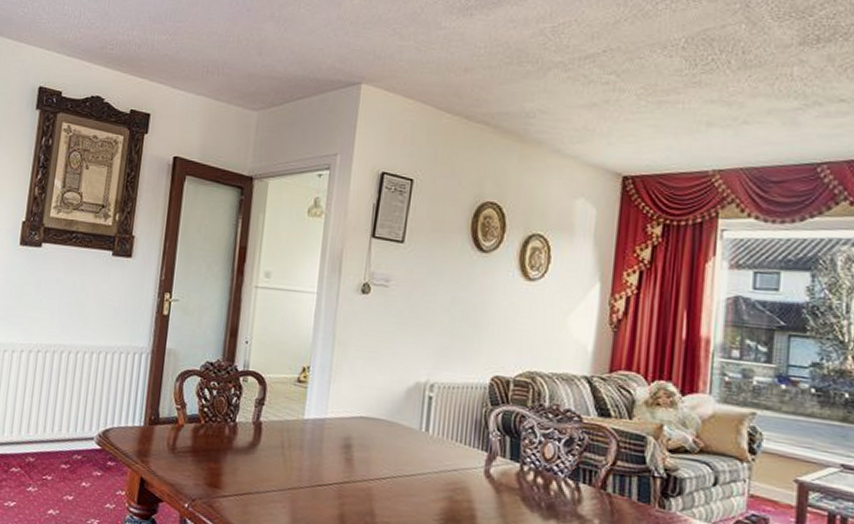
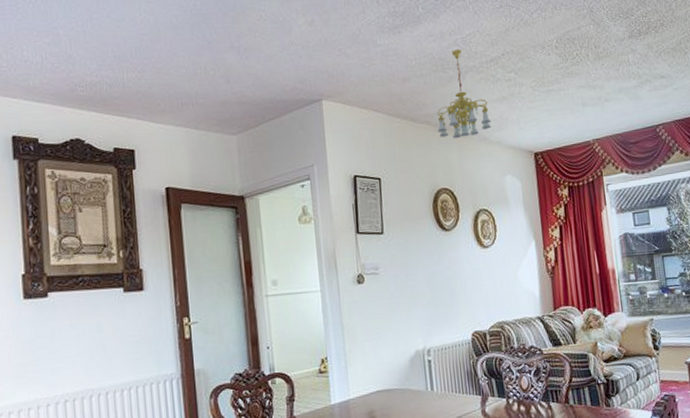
chandelier: none [497,40,571,146] -> present [437,49,492,139]

